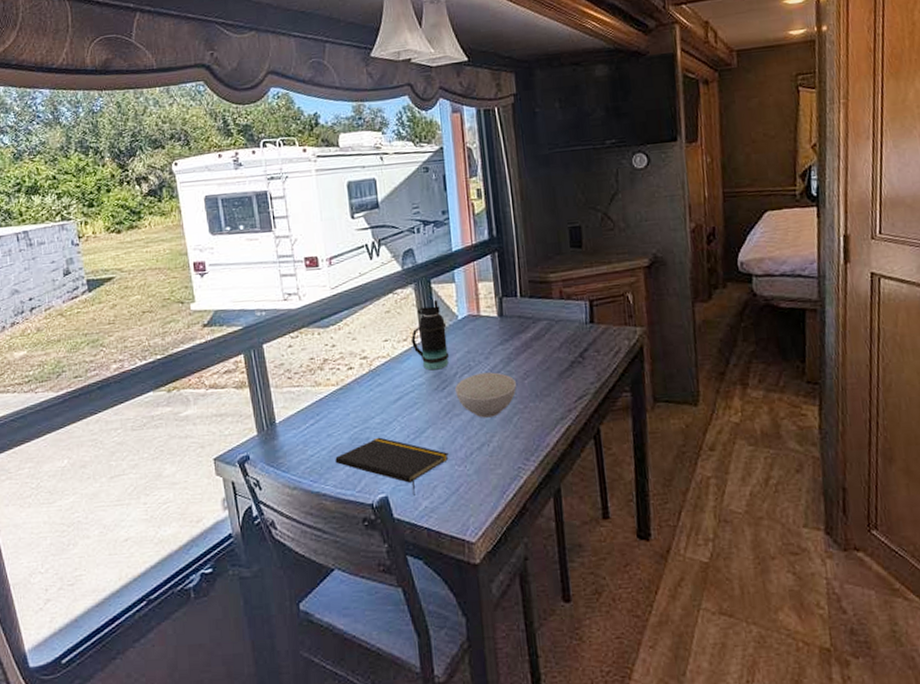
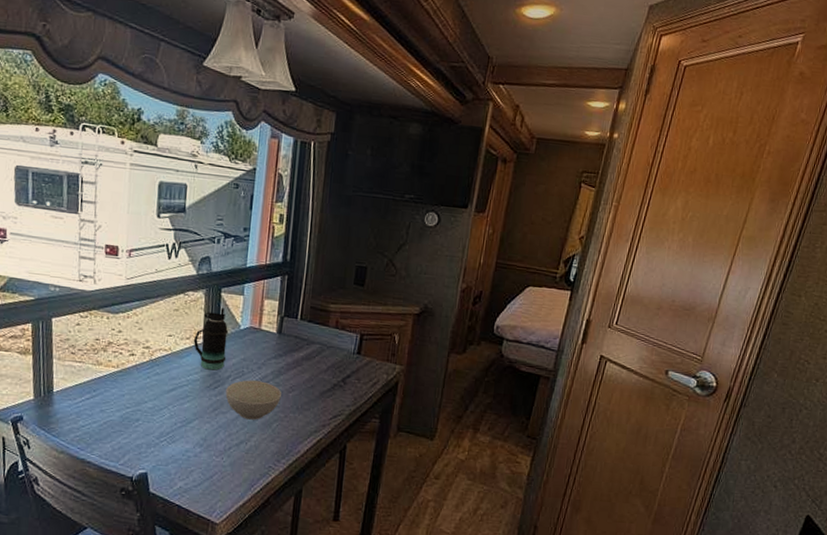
notepad: present [335,437,449,496] -> none [104,420,209,476]

